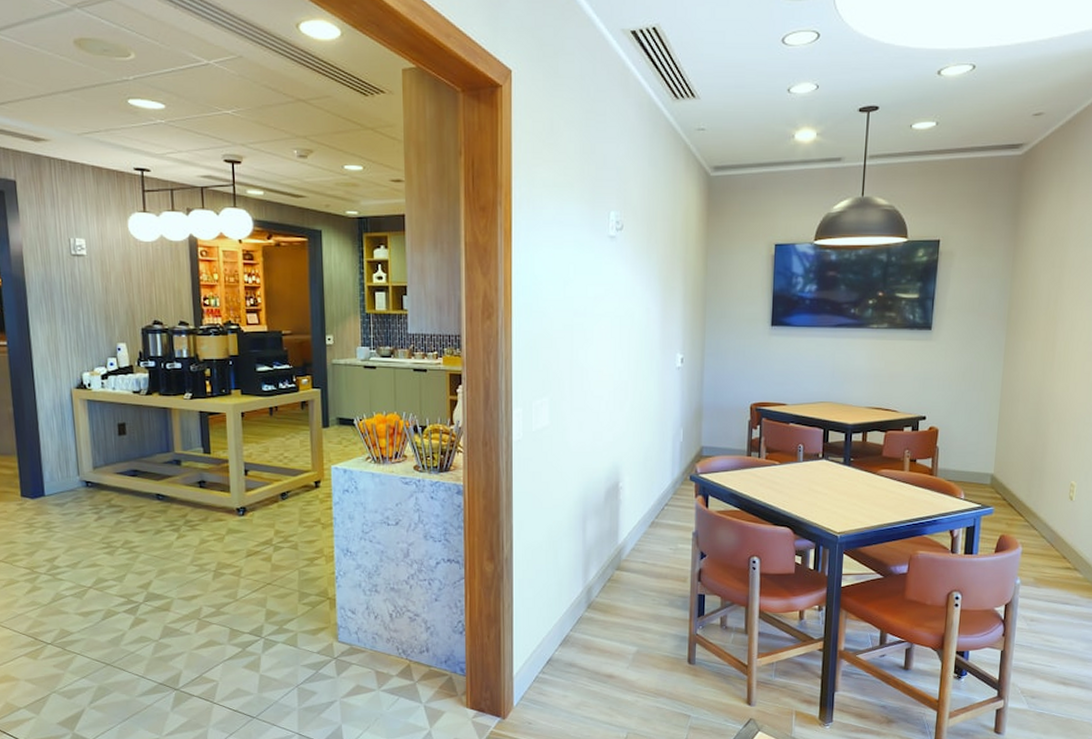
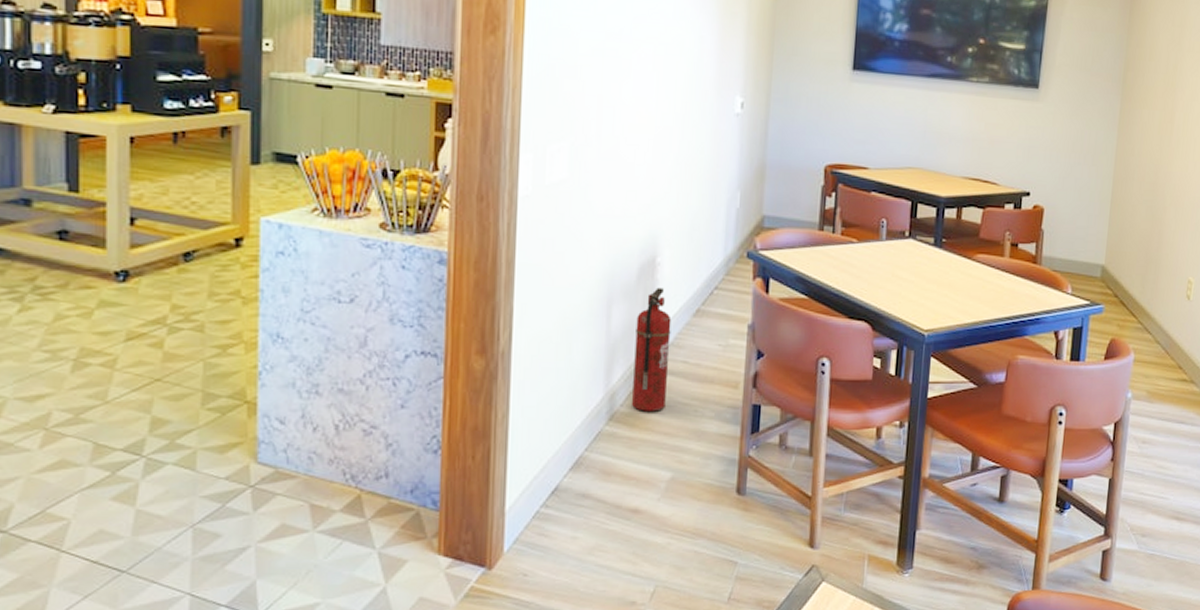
fire extinguisher: none [605,506,632,601] -> present [632,287,672,412]

